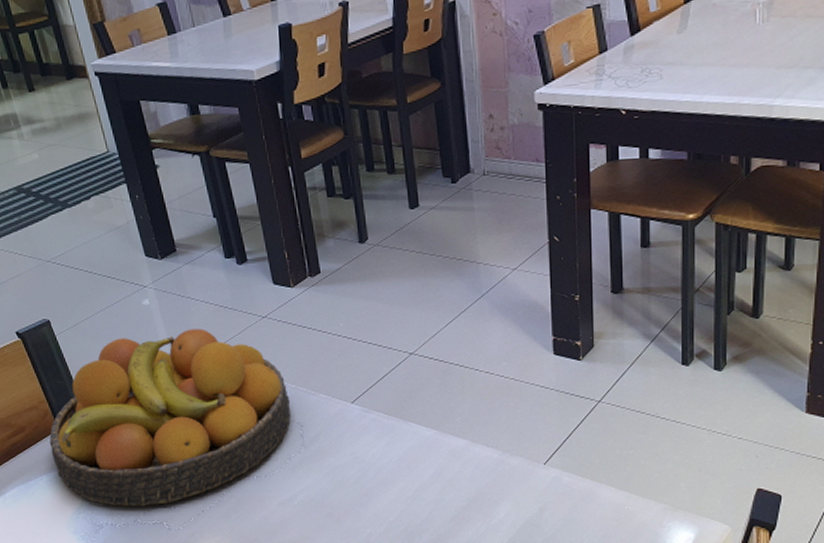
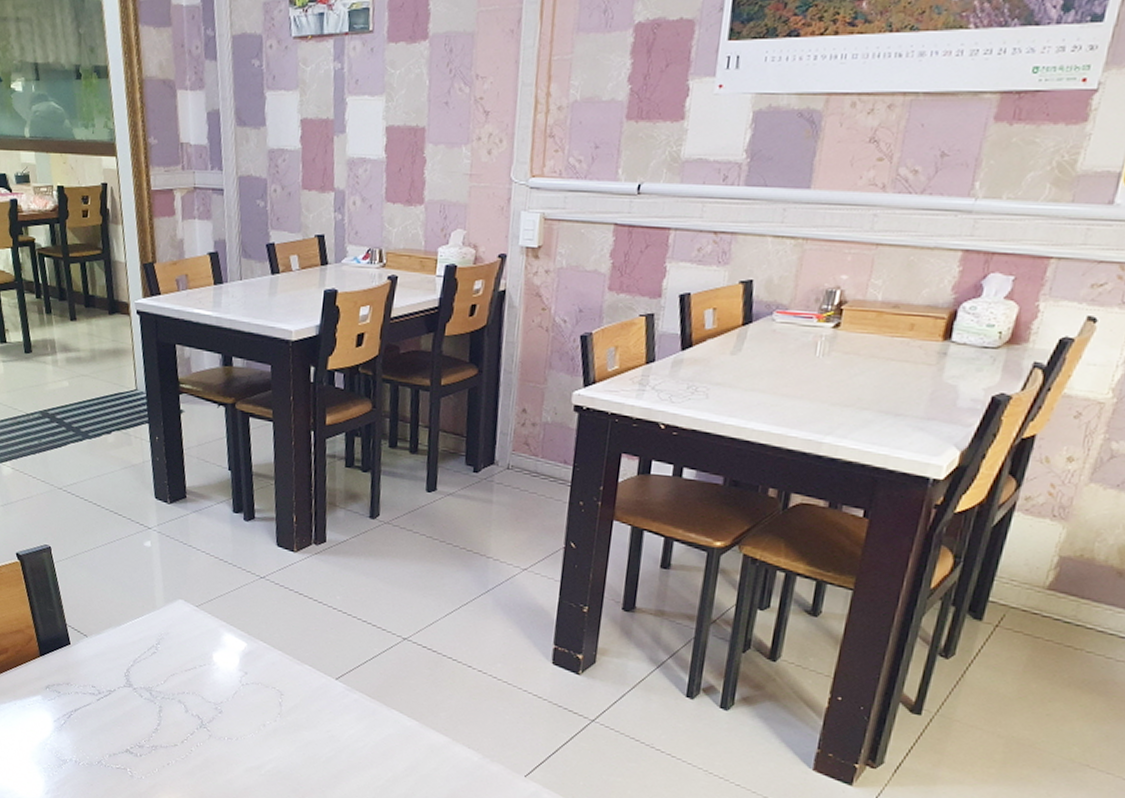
fruit bowl: present [49,328,291,506] -> none [29,575,275,750]

